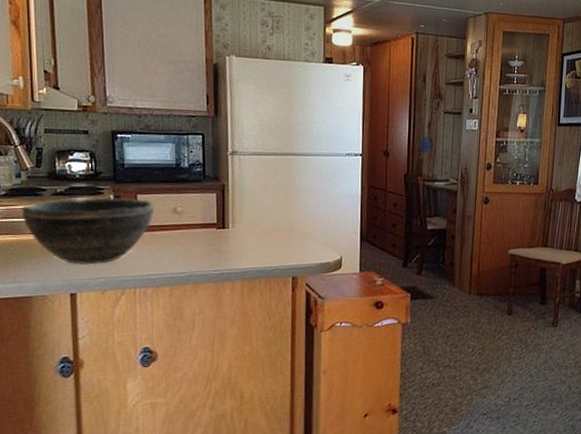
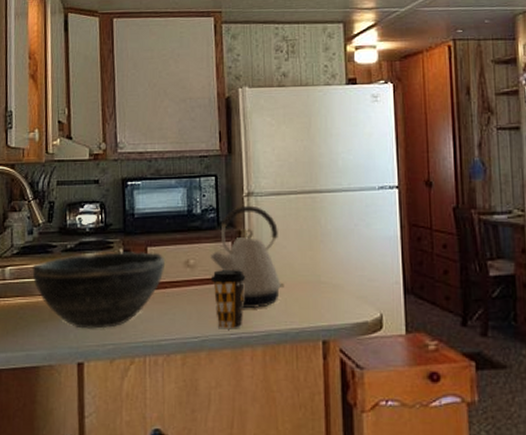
kettle: none [195,162,262,250] -> present [209,205,284,308]
coffee cup: none [196,216,229,267] -> present [210,269,246,329]

